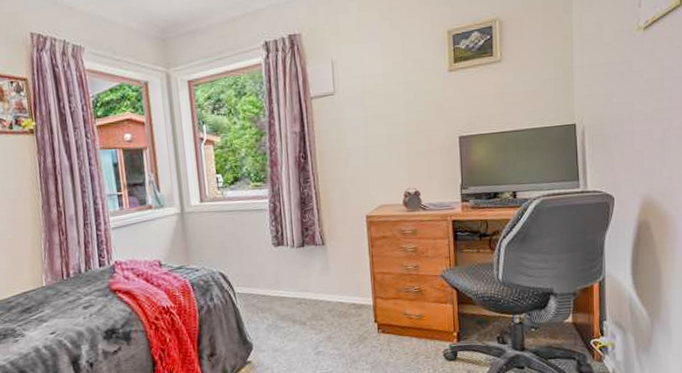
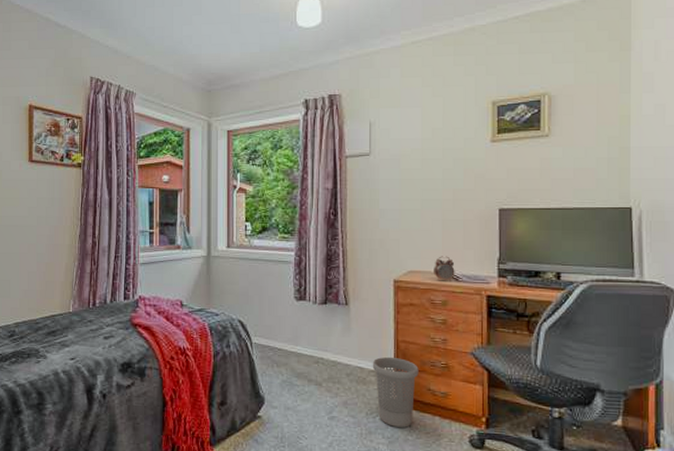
trash bin: none [351,288,395,353] -> present [372,356,419,428]

